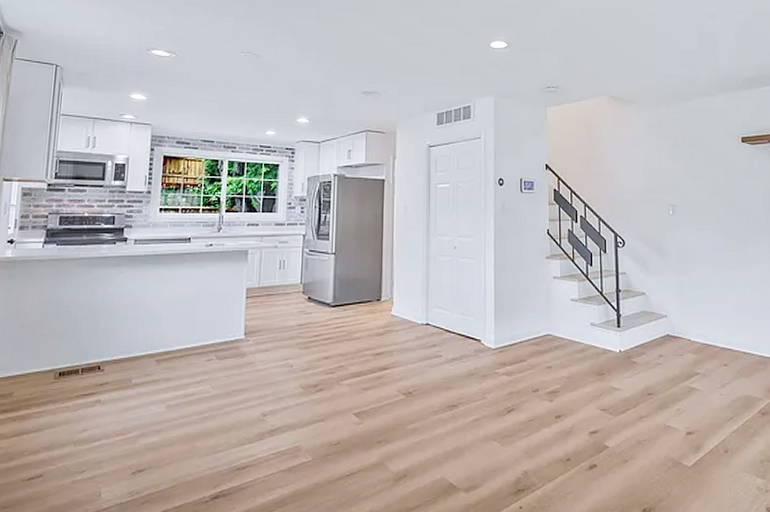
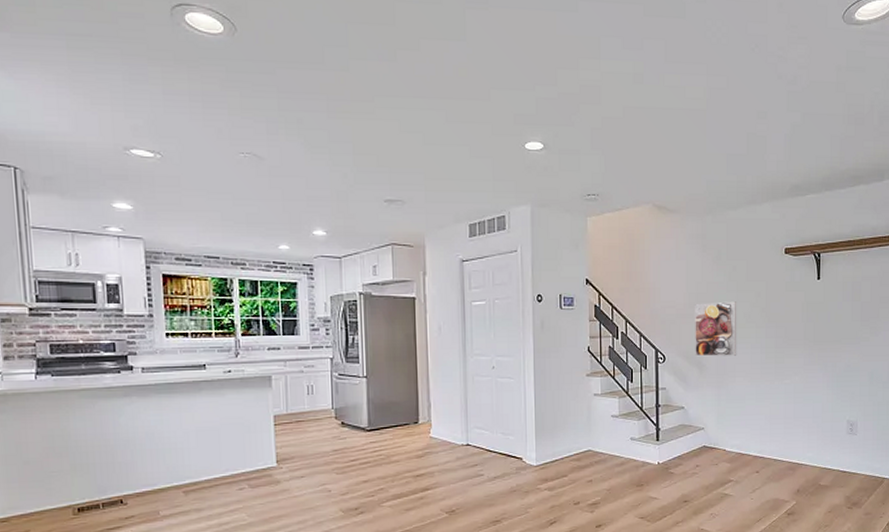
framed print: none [653,188,698,242] -> present [695,301,737,357]

